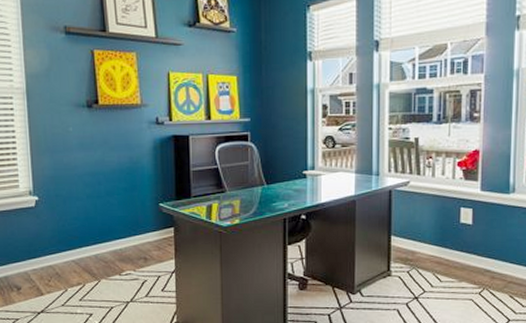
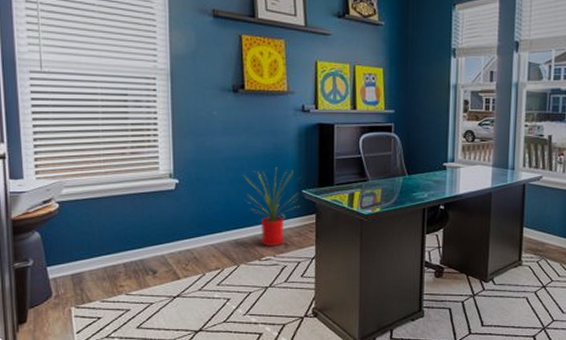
house plant: none [101,181,157,261] -> present [244,167,299,246]

